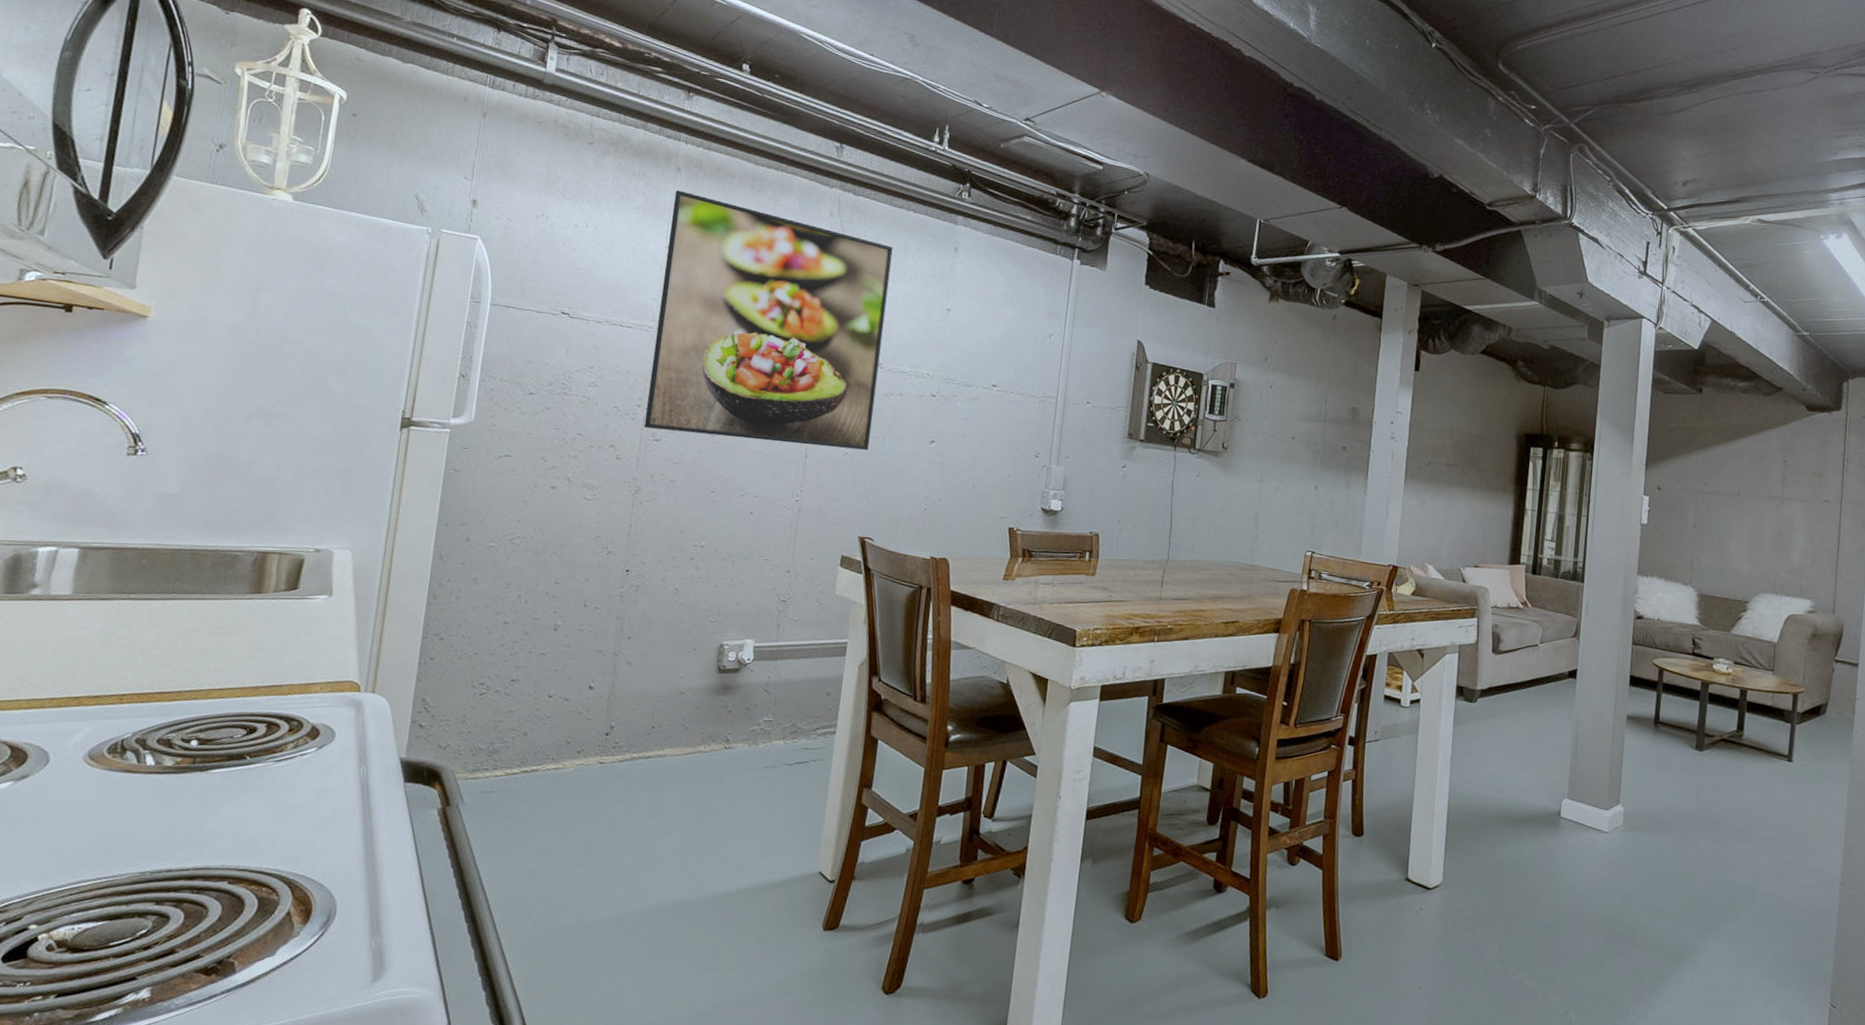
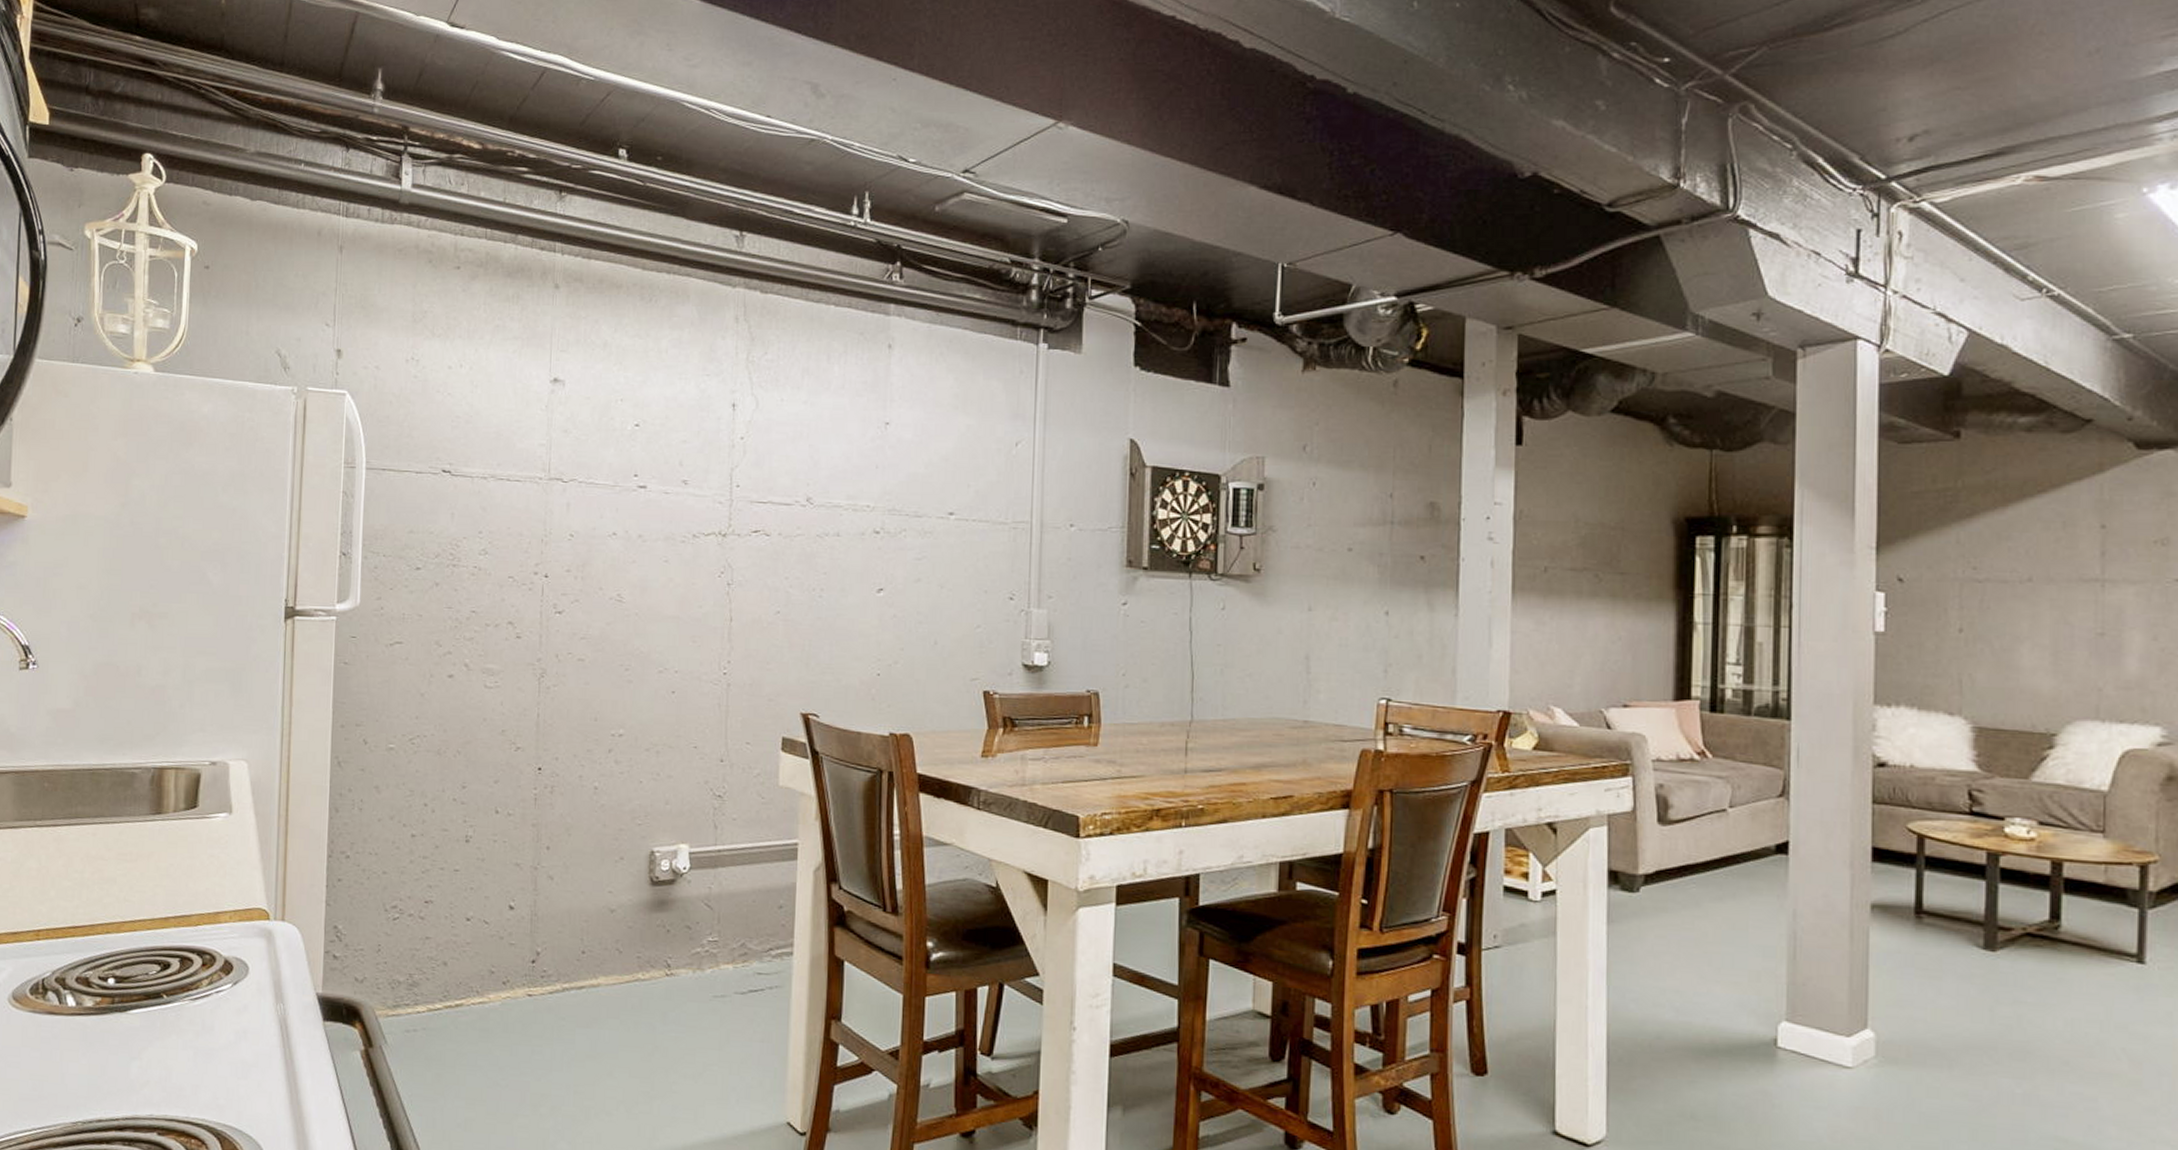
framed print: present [644,190,893,450] -> none [543,311,813,606]

